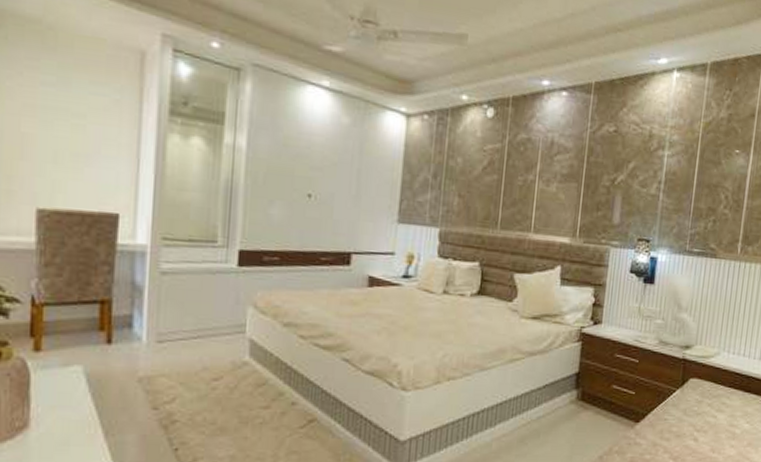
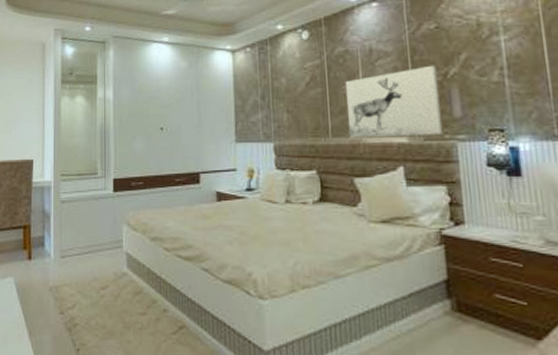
wall art: none [516,168,607,239] -> present [345,65,442,139]

